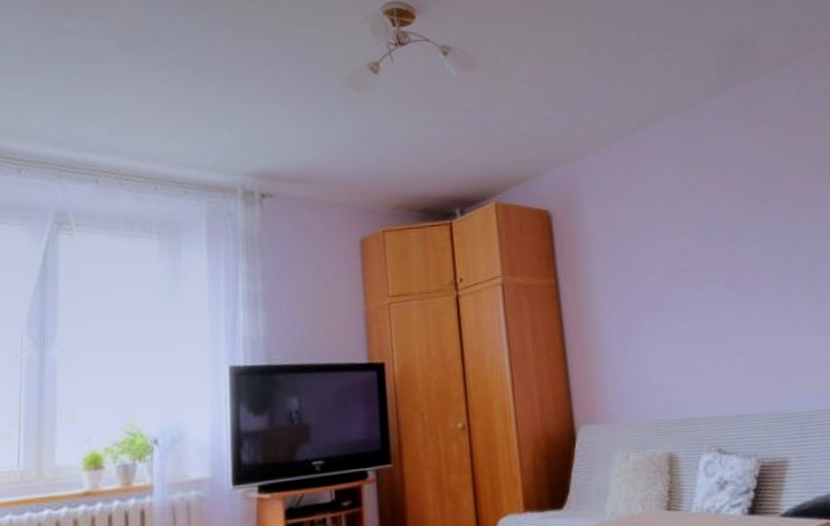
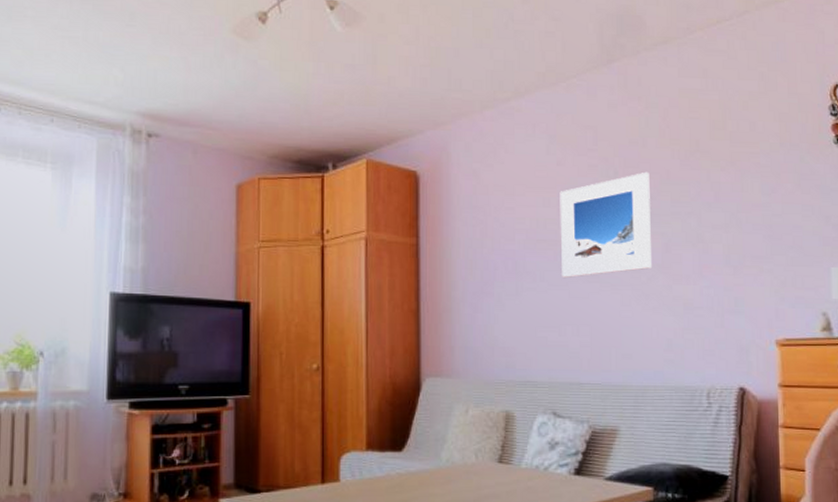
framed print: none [696,191,799,306] -> present [559,171,651,278]

